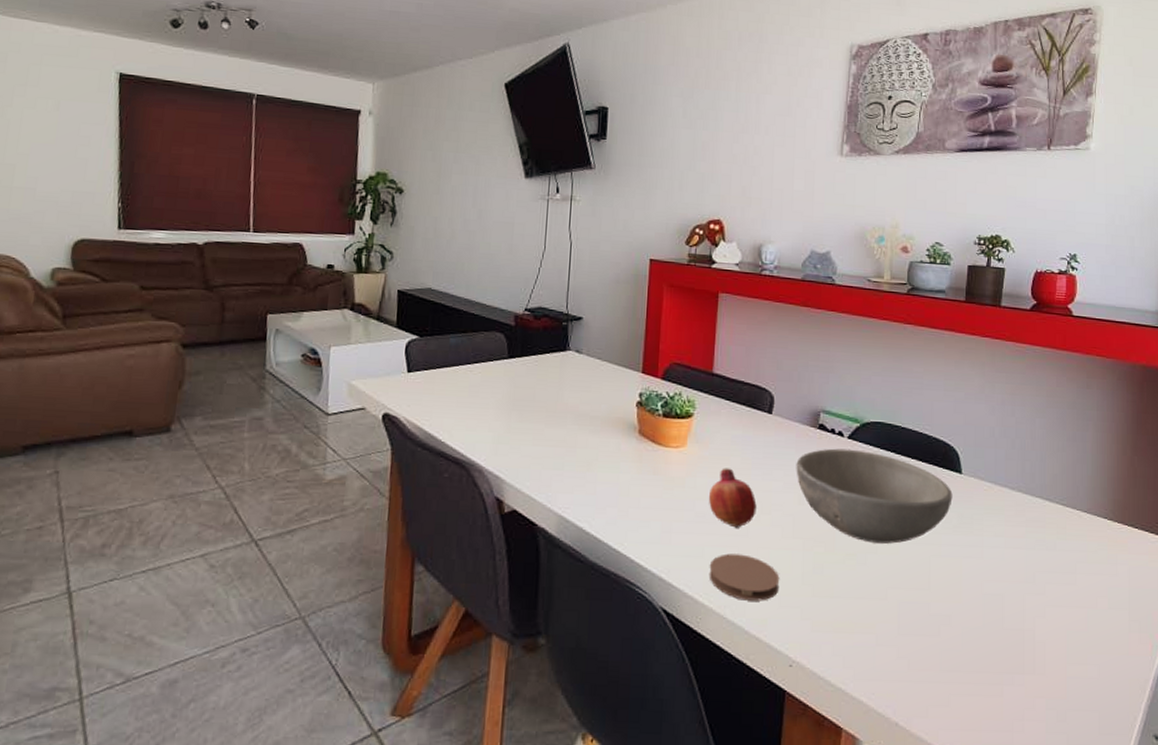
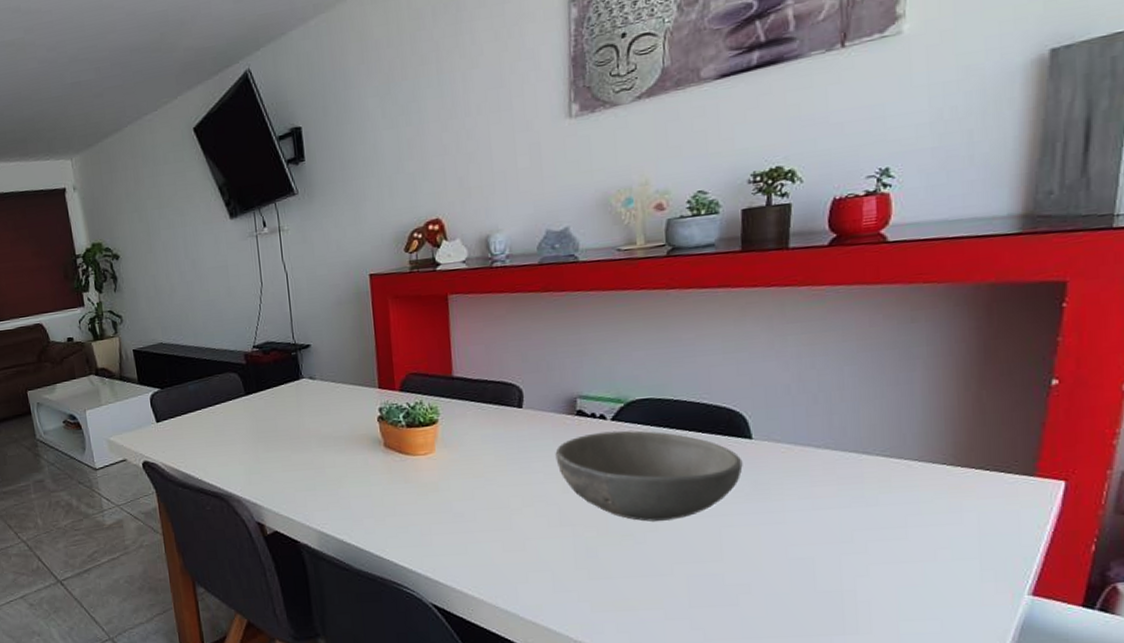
coaster: present [708,553,780,601] -> none [474,547,552,590]
fruit: present [709,468,757,528] -> none [465,467,518,523]

